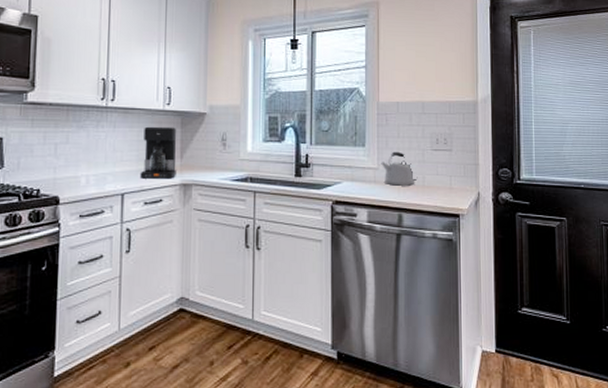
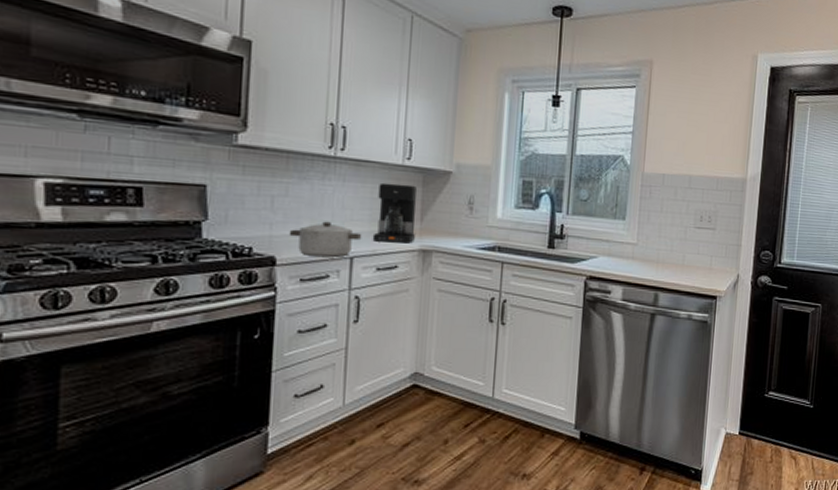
cooking pot: none [69,163,131,194] -> present [289,221,362,257]
kettle: present [381,151,417,187] -> none [640,227,676,265]

